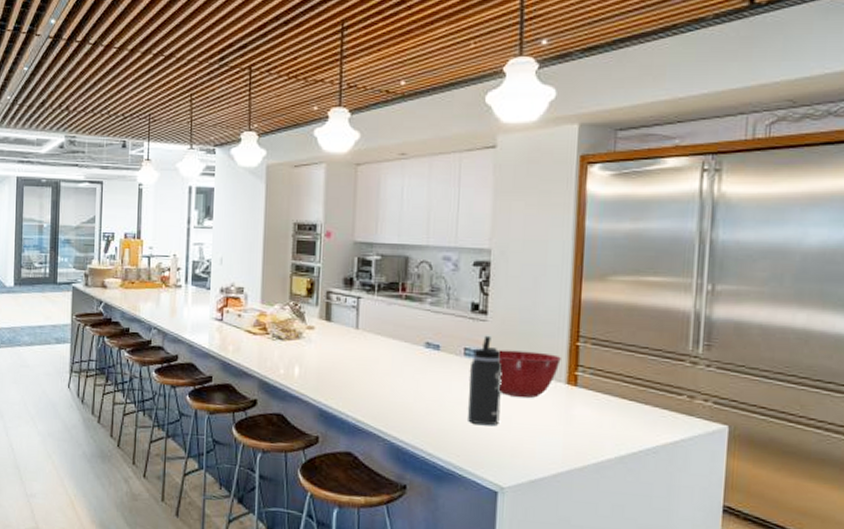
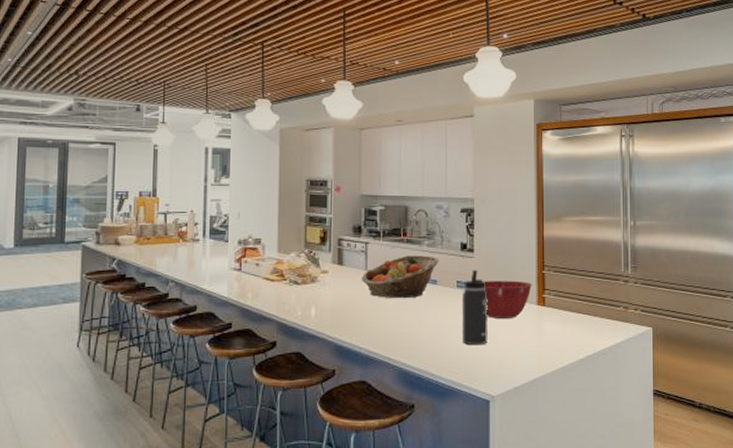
fruit basket: none [351,314,444,364] -> present [361,255,439,298]

